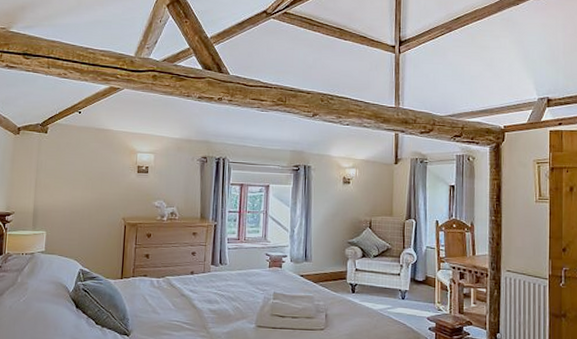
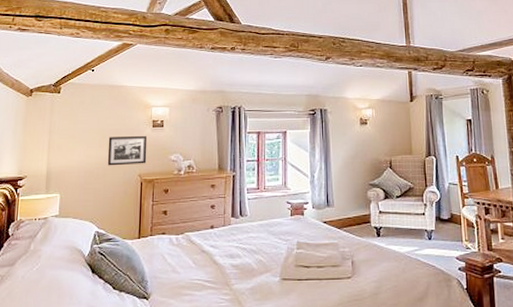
picture frame: none [92,179,132,208] -> present [107,135,148,166]

